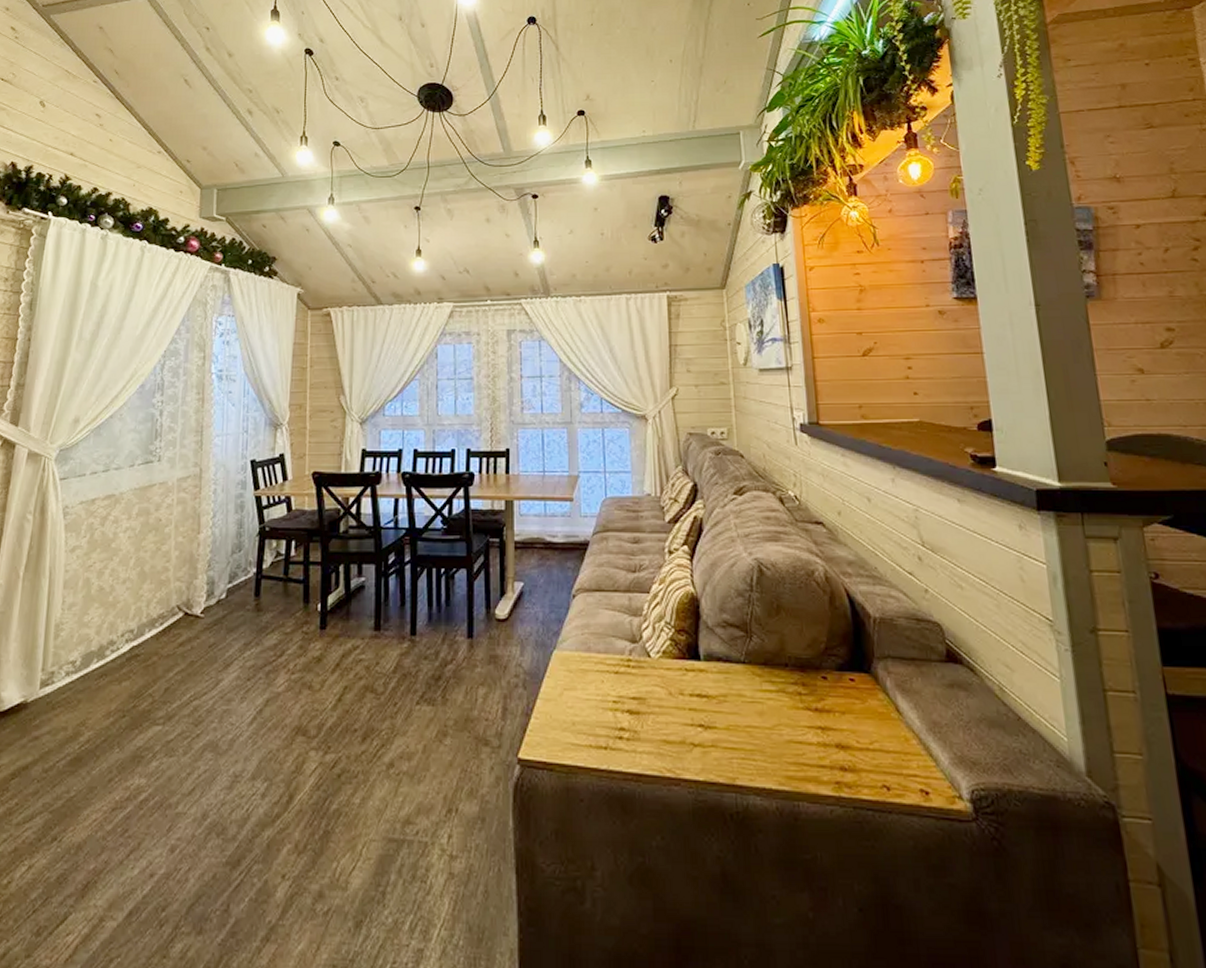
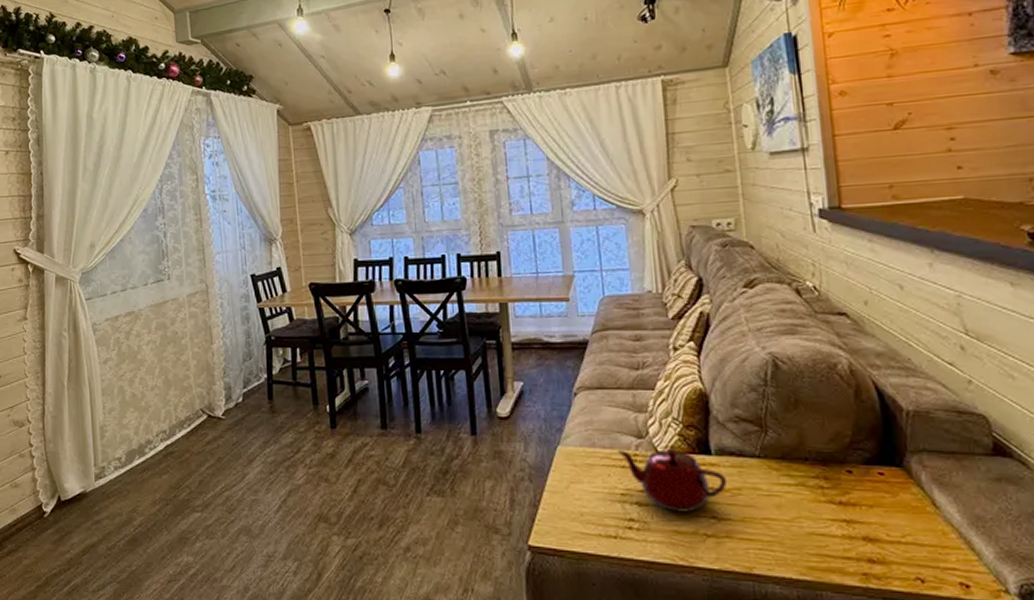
teapot: none [611,653,715,721] -> present [617,448,728,512]

